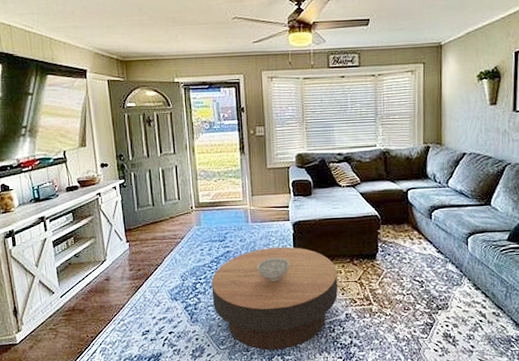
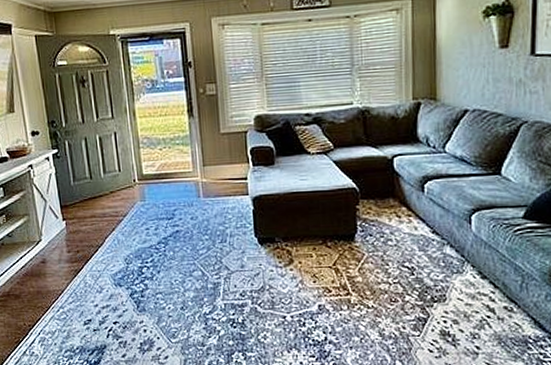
coffee table: present [211,246,338,350] -> none [159,225,308,345]
decorative bowl: present [257,258,289,282] -> none [212,238,250,267]

